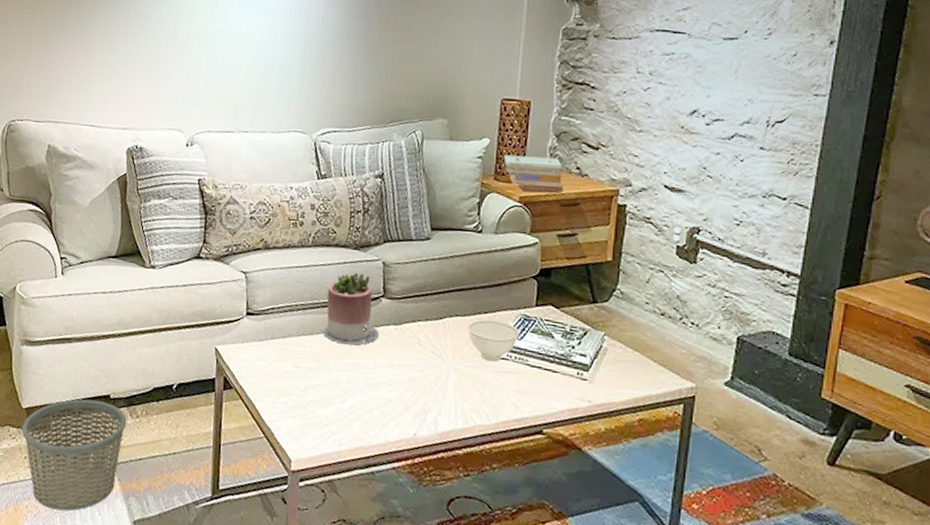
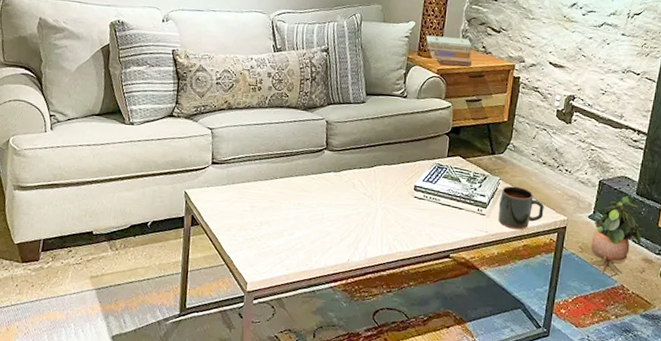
basket: present [21,399,127,511] -> none [13,235,108,330]
succulent planter: present [322,272,379,346] -> none [275,129,322,189]
bowl: present [467,319,520,362] -> none [393,167,435,201]
mug: none [604,343,665,400] -> present [498,186,544,230]
potted plant: none [728,357,798,459] -> present [589,196,642,274]

